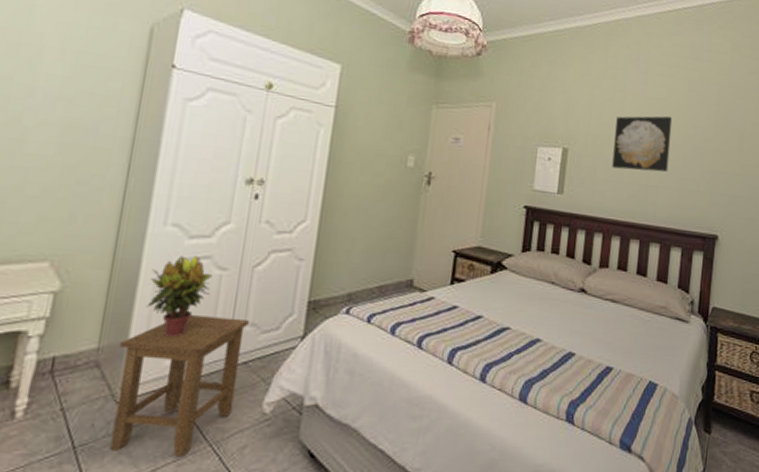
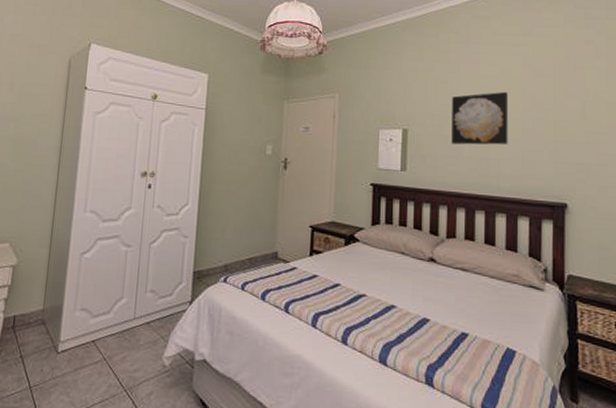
stool: present [110,315,249,457] -> none [54,283,149,399]
potted plant: present [146,255,212,338] -> none [75,235,120,302]

